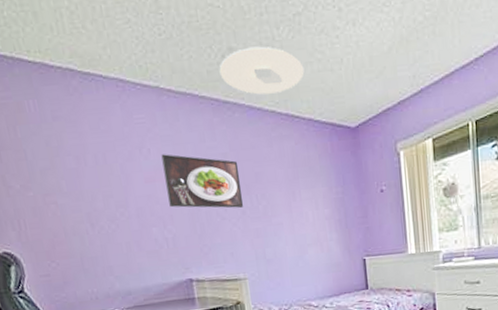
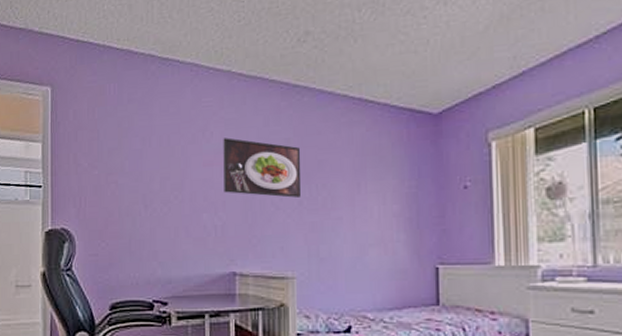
ceiling light: present [219,46,305,95] -> none [293,29,384,79]

